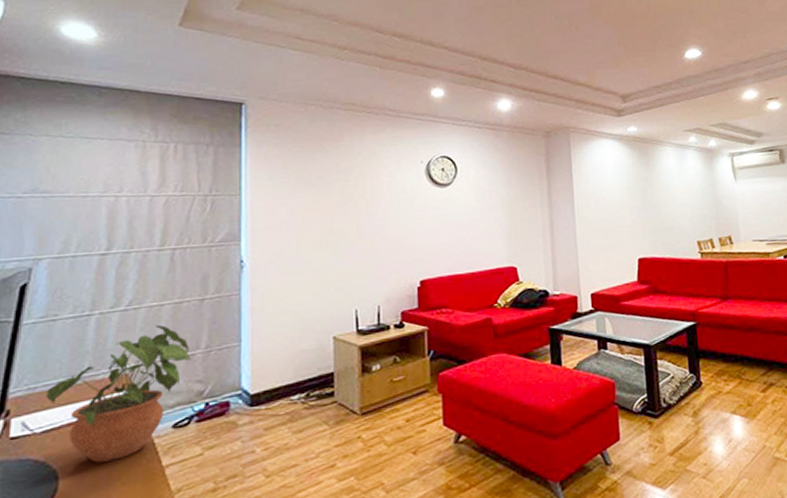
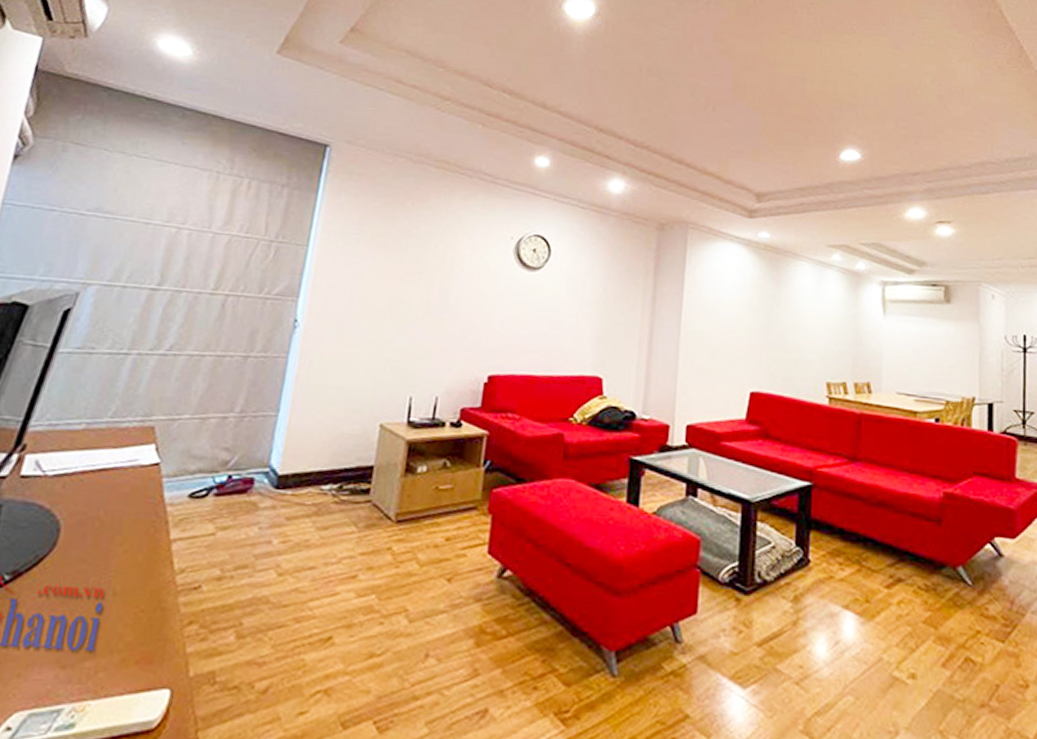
potted plant: present [45,324,192,463] -> none [65,377,224,523]

